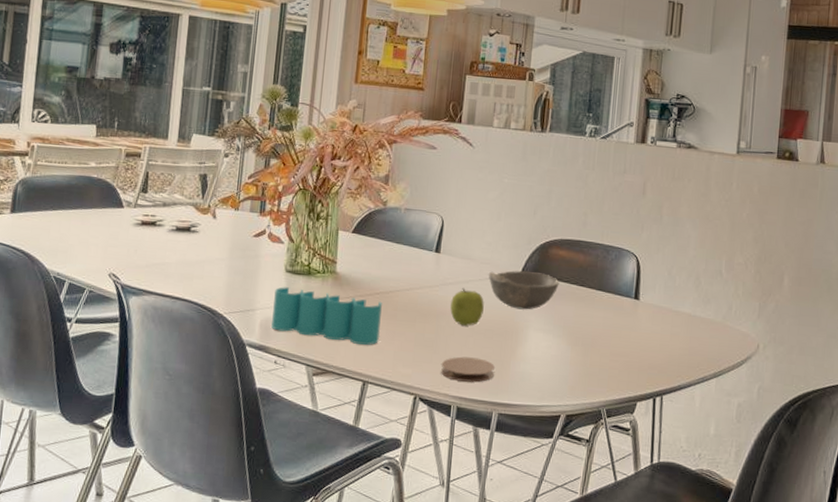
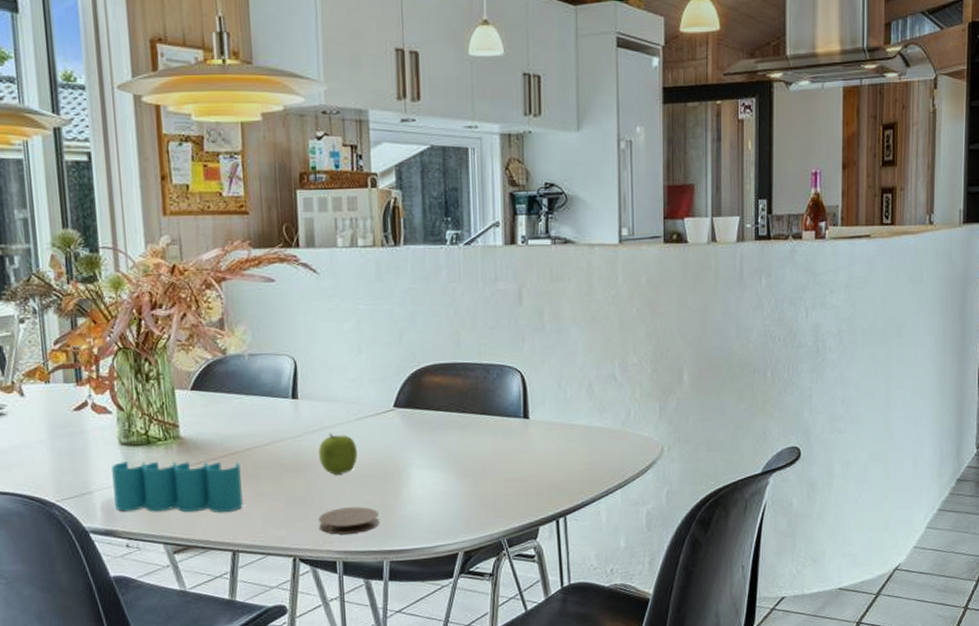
bowl: present [488,270,560,310] -> none [356,405,438,448]

